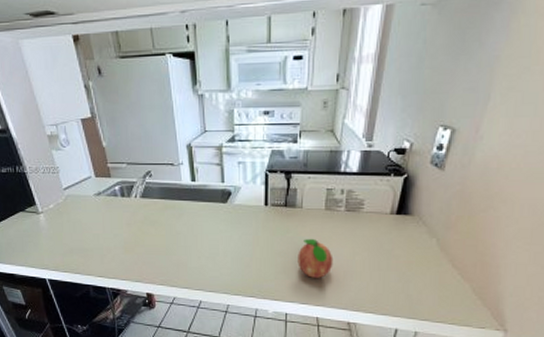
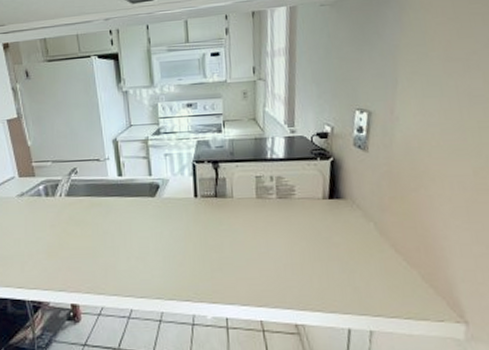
fruit: present [297,238,334,278] -> none [233,229,272,274]

